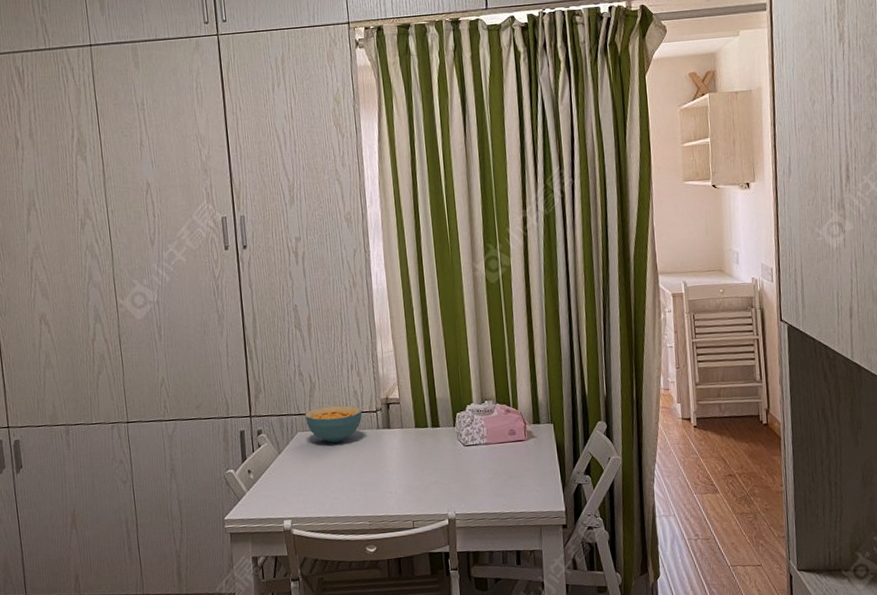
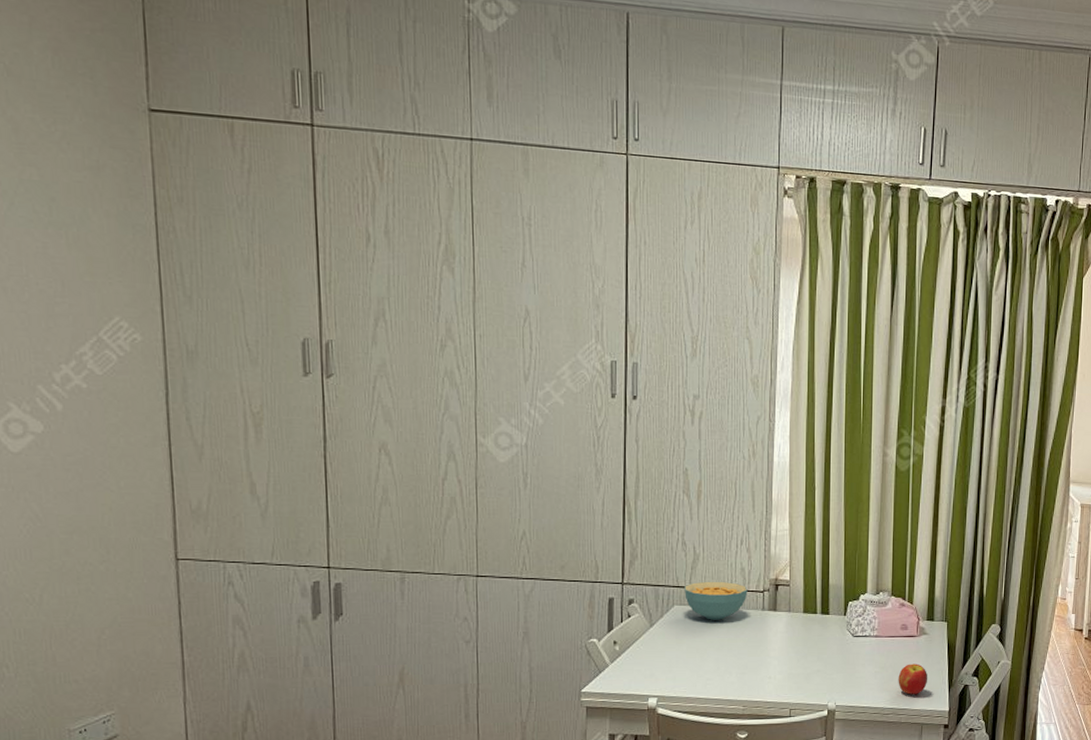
fruit: none [512,467,542,498] -> present [898,663,928,695]

